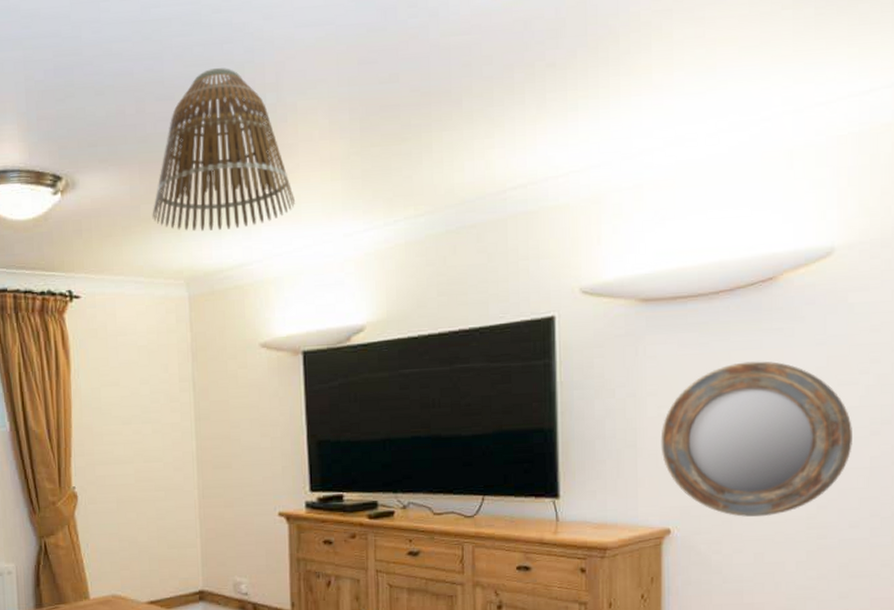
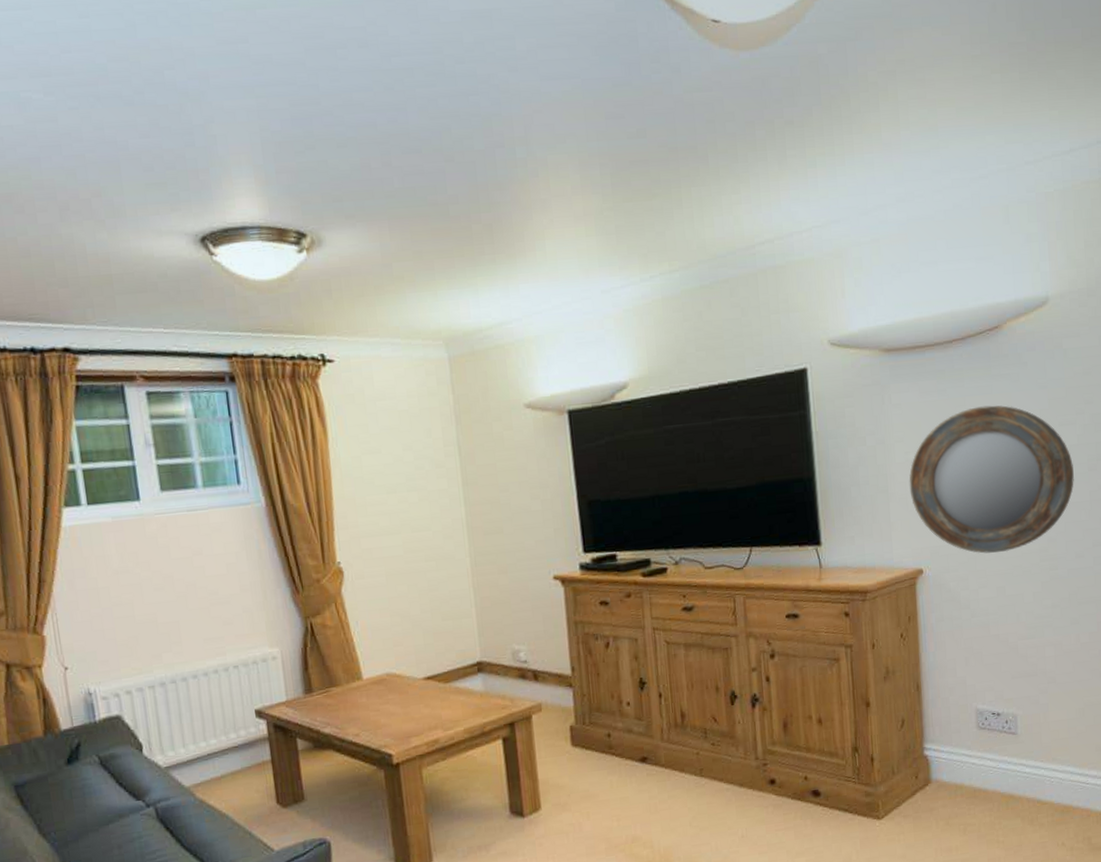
lamp shade: present [152,68,296,232] -> none [405,120,552,290]

